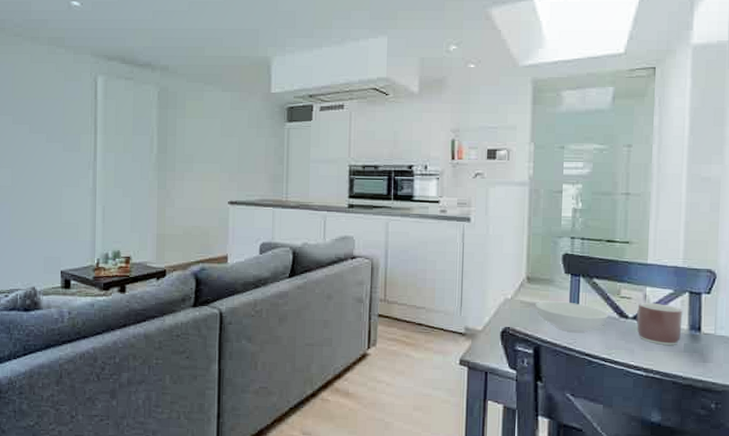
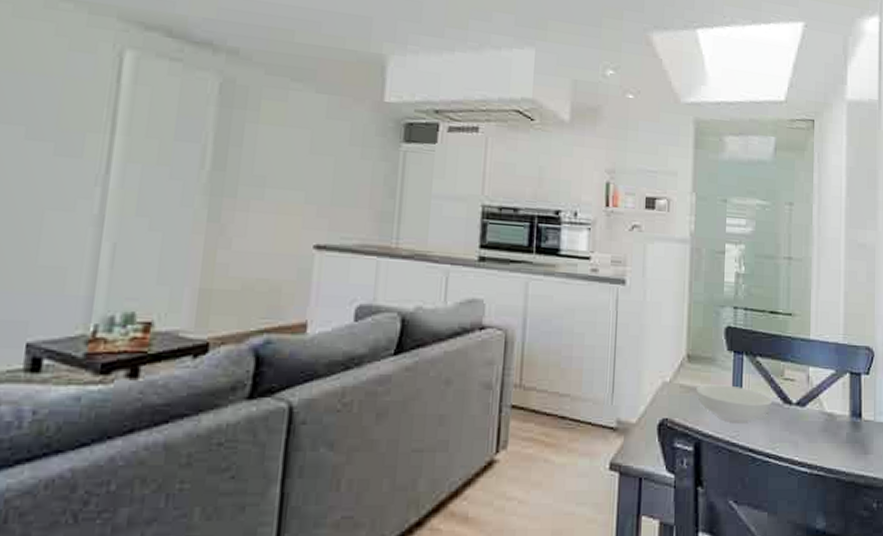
mug: present [637,302,683,345] -> none [800,384,844,435]

